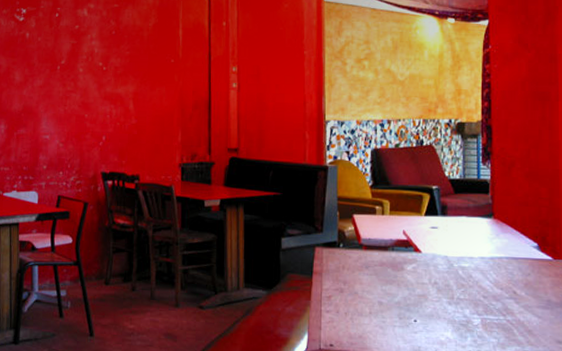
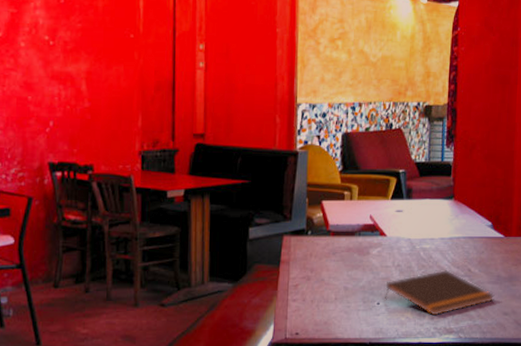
notepad: none [422,291,545,339] -> present [385,270,495,316]

